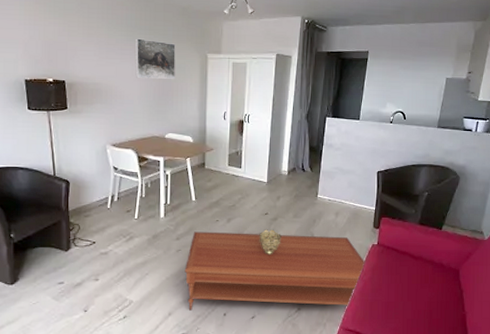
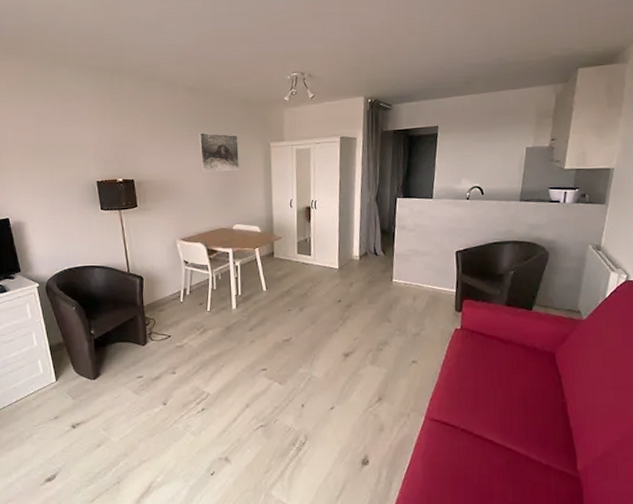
coffee table: present [184,231,365,311] -> none [259,321,449,402]
decorative bowl: present [259,229,281,255] -> none [333,317,357,344]

